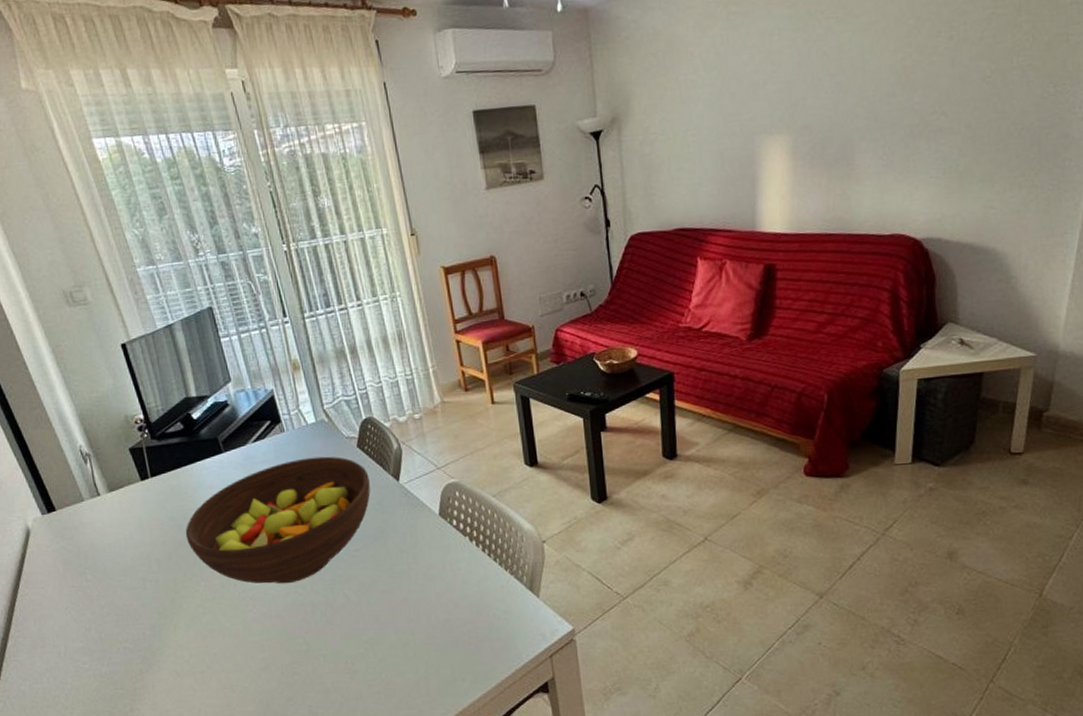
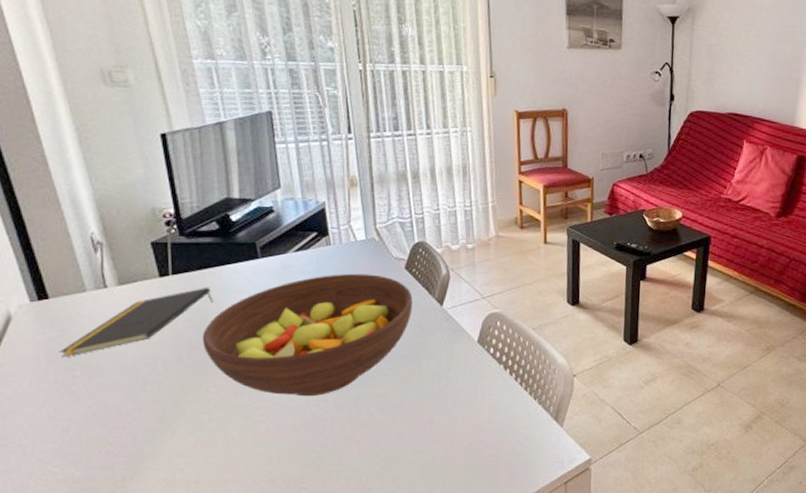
notepad: none [71,485,190,564] -> present [58,287,214,358]

